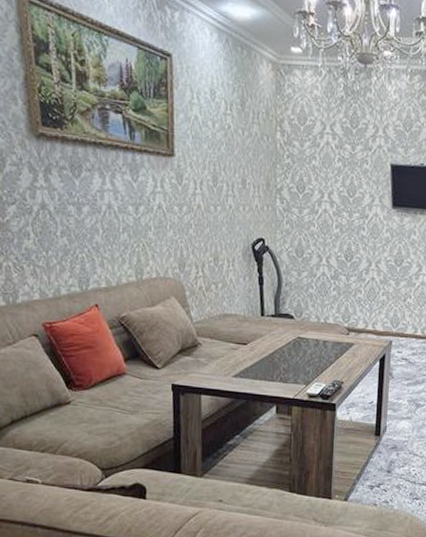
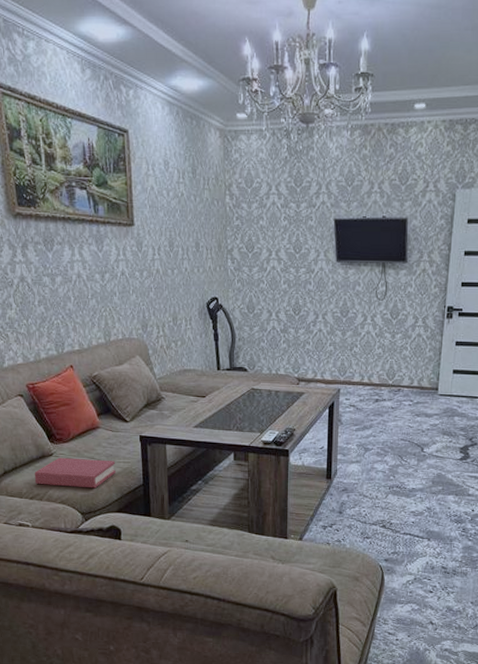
hardback book: none [47,406,143,442] -> present [34,457,116,489]

